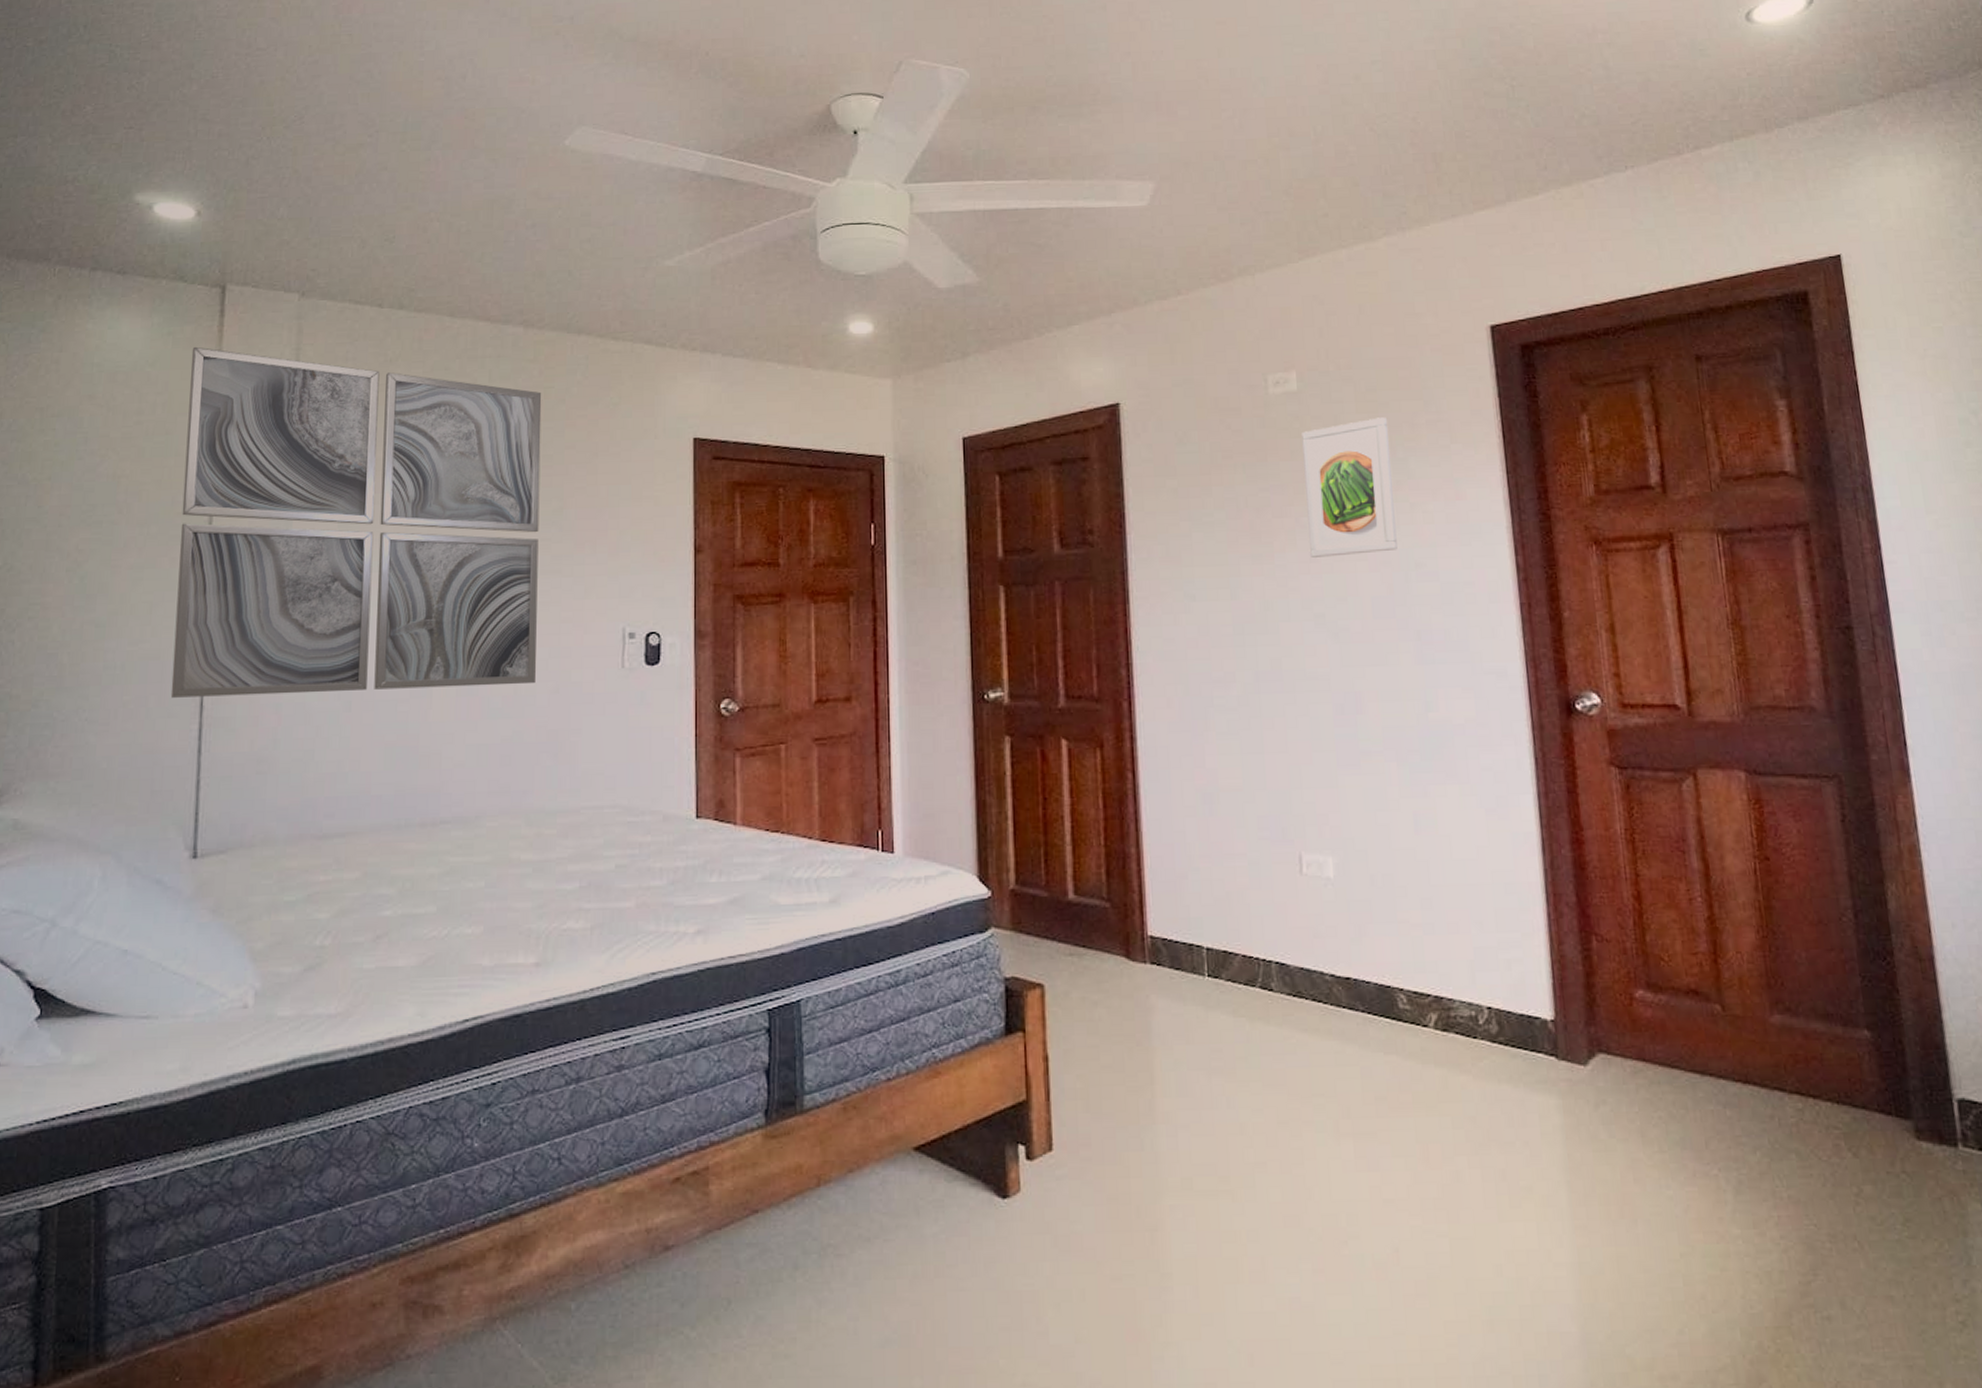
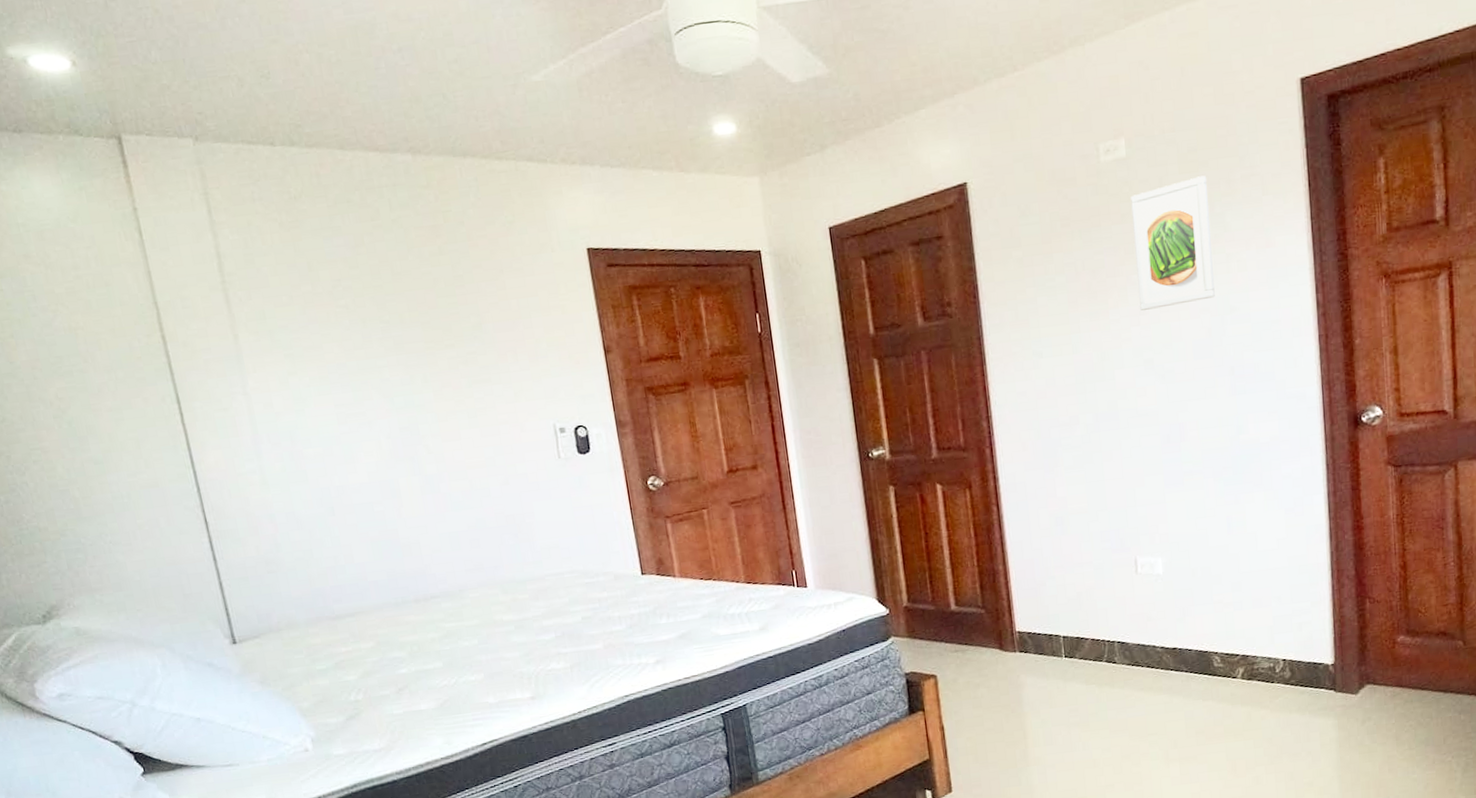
wall art: present [170,346,542,698] -> none [106,199,488,518]

